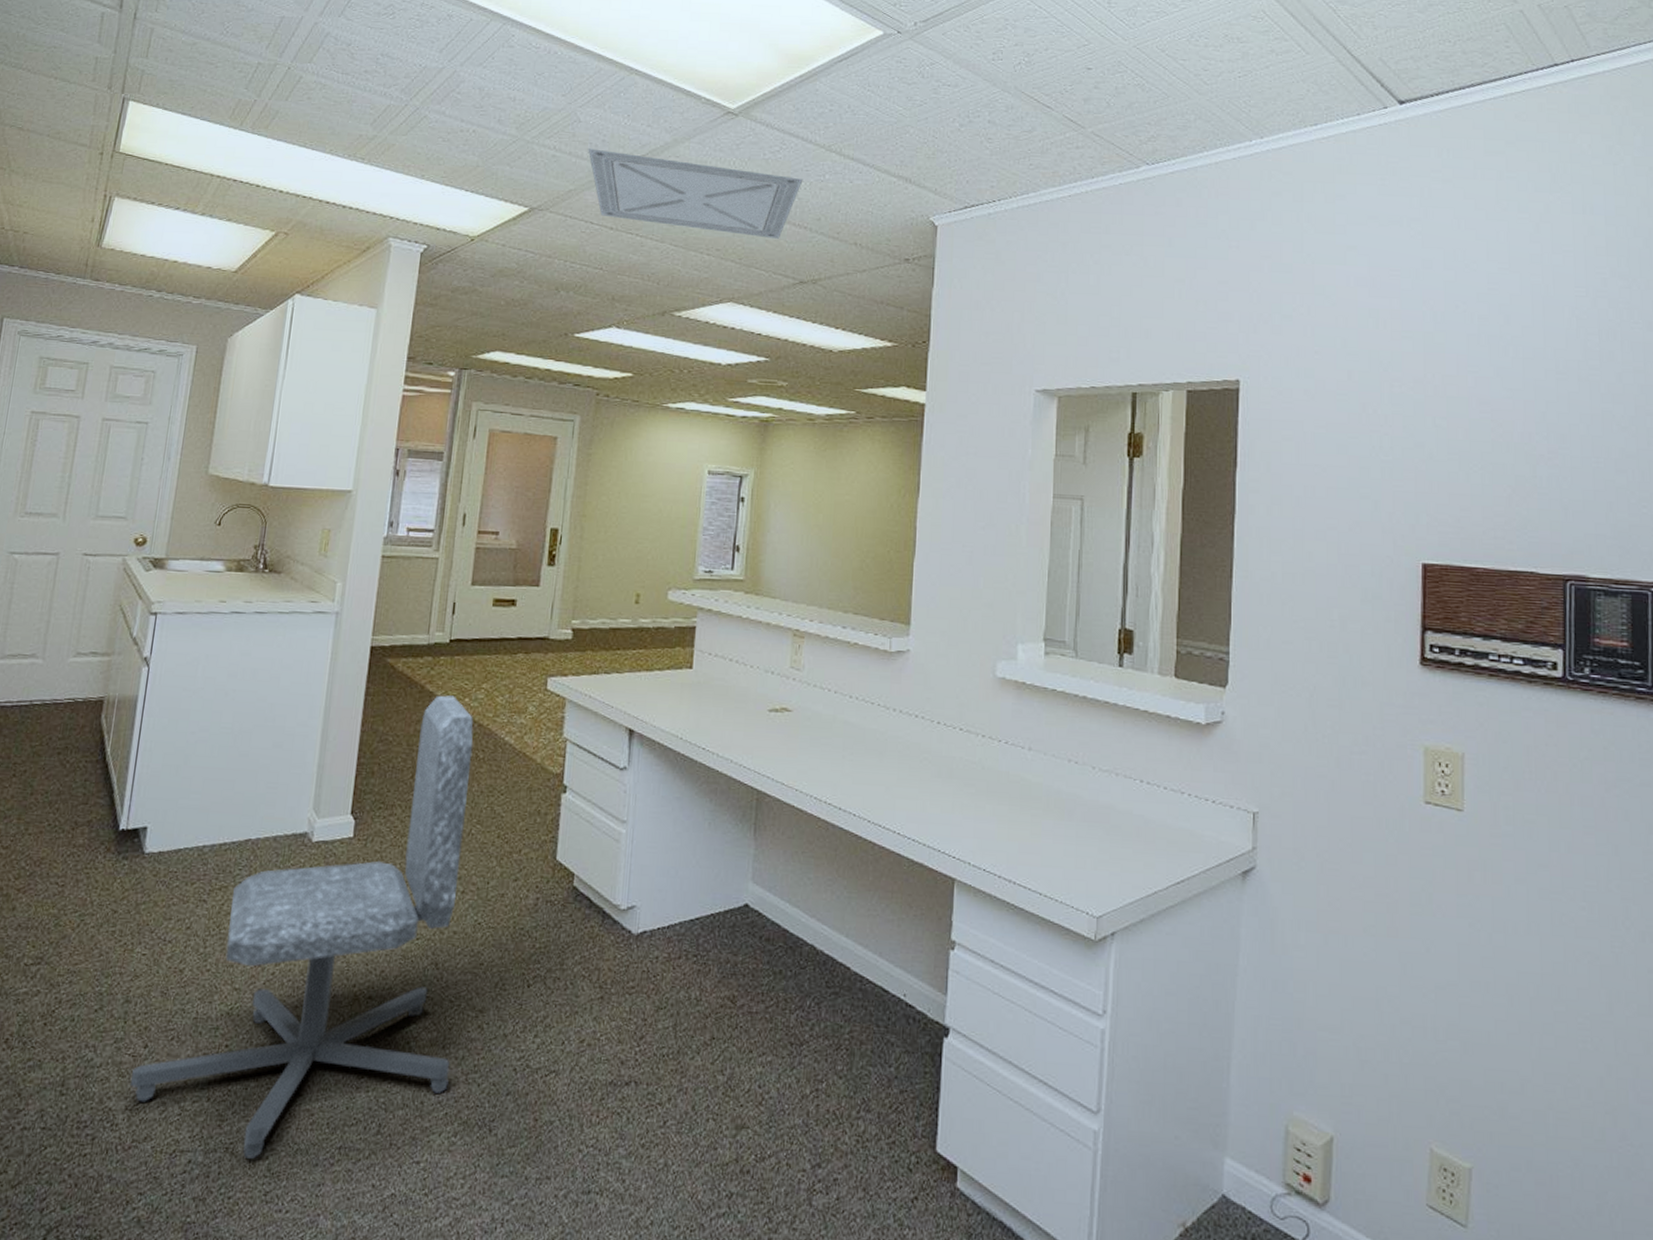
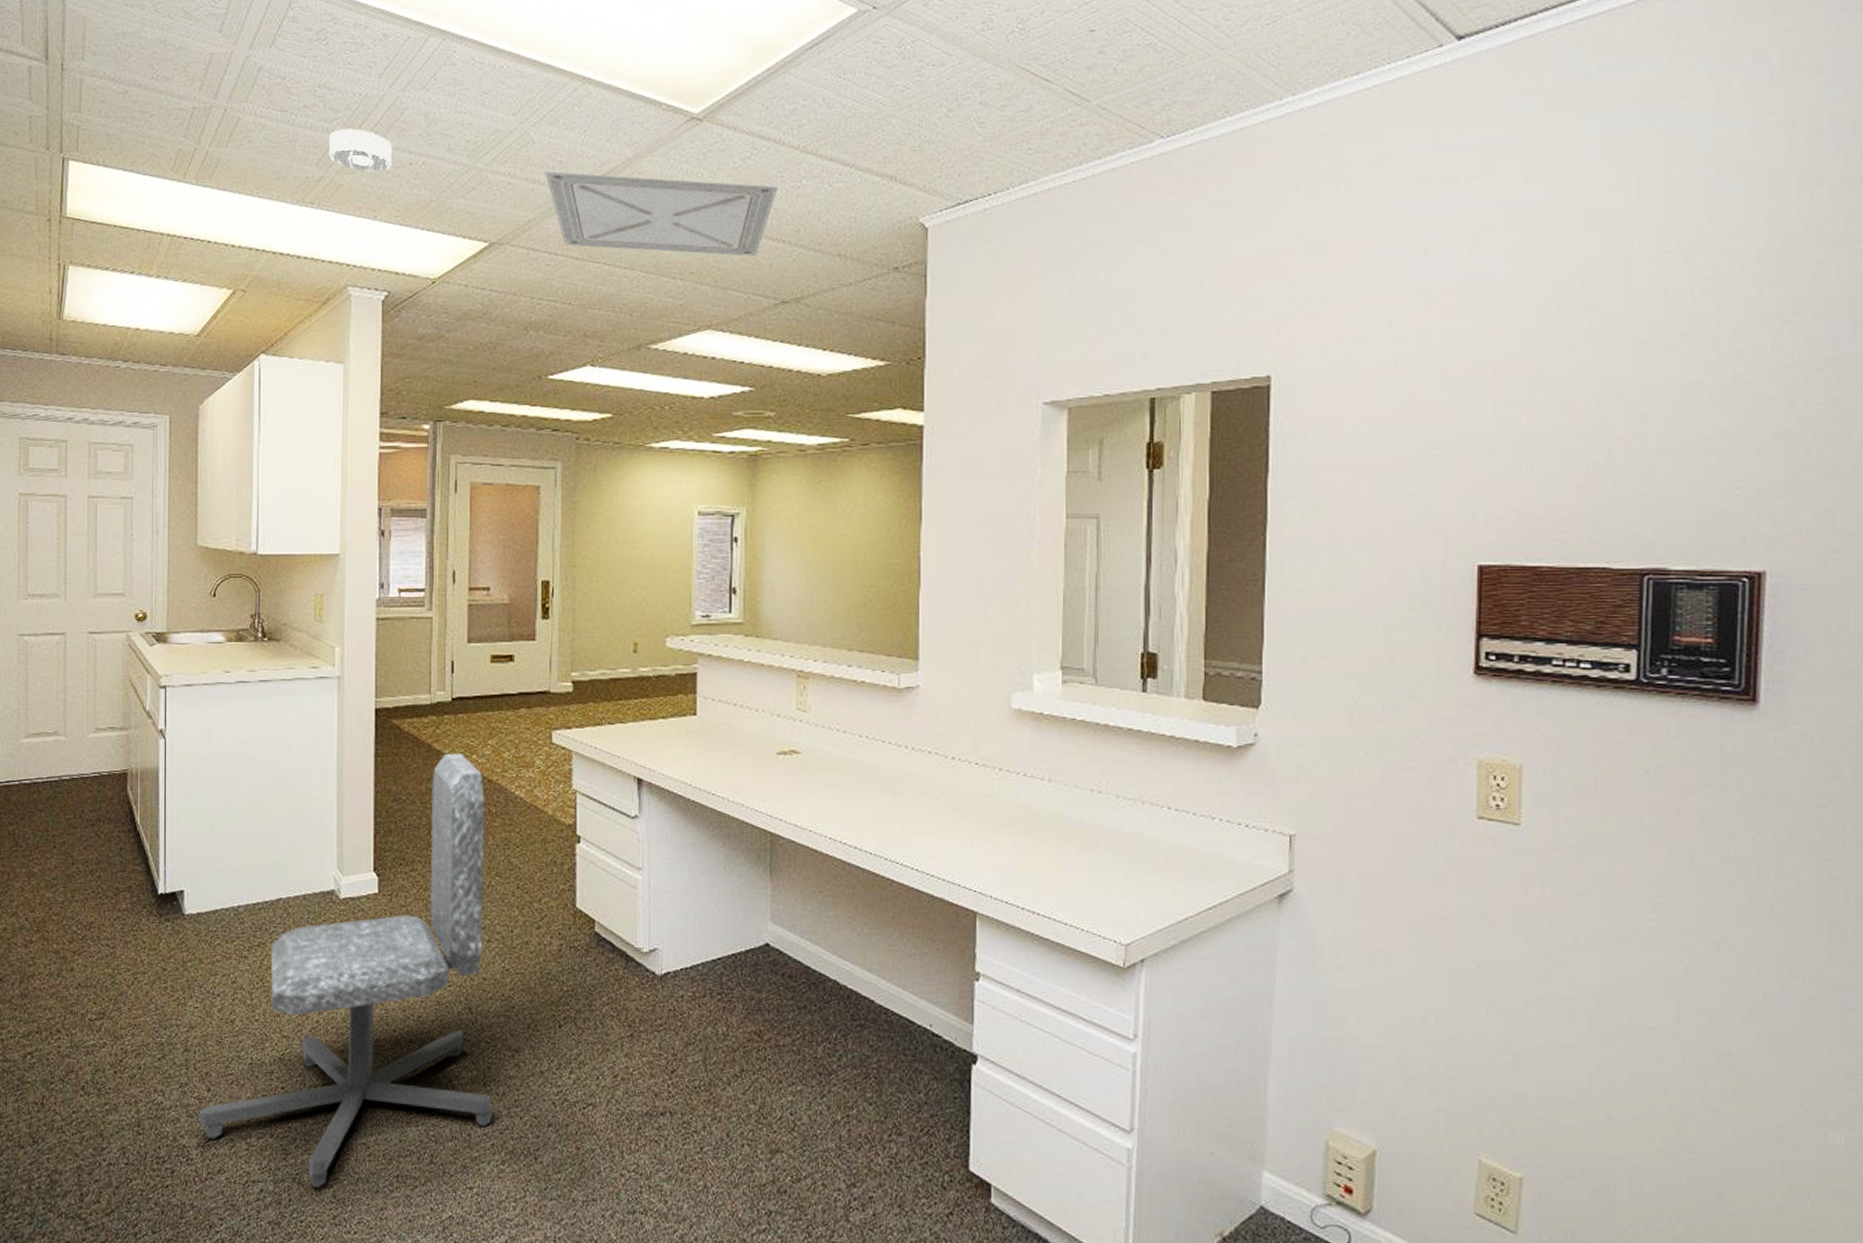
smoke detector: none [384,94,446,136] -> present [329,128,393,173]

